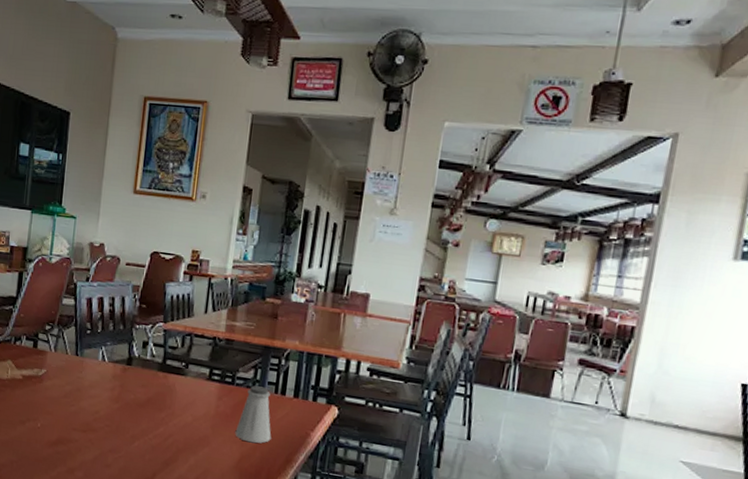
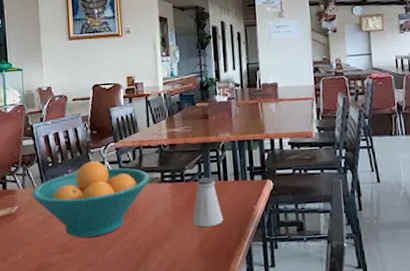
fruit bowl: none [62,338,197,424] -> present [31,161,150,238]

